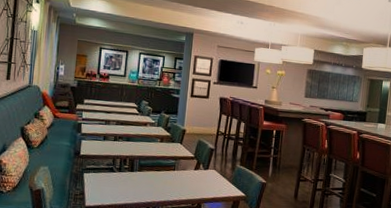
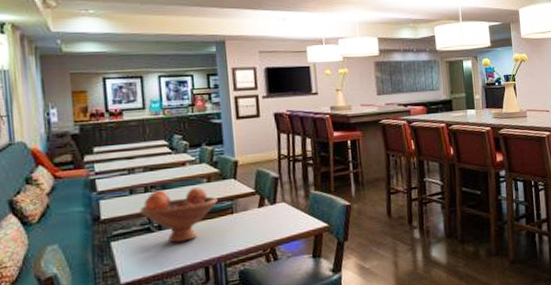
fruit bowl: none [108,141,165,185] -> present [140,188,218,243]

